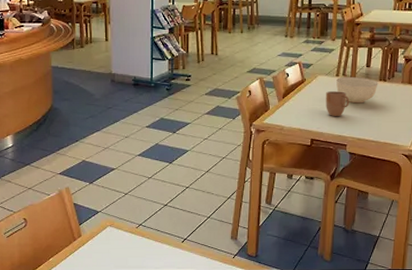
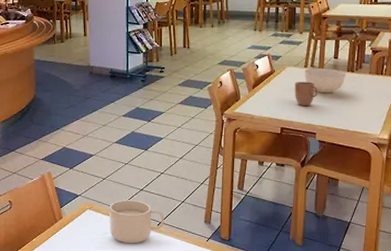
cup: none [131,216,190,262] -> present [109,200,165,244]

